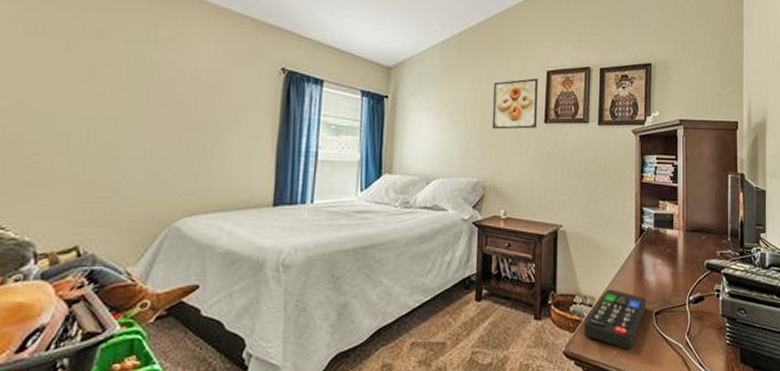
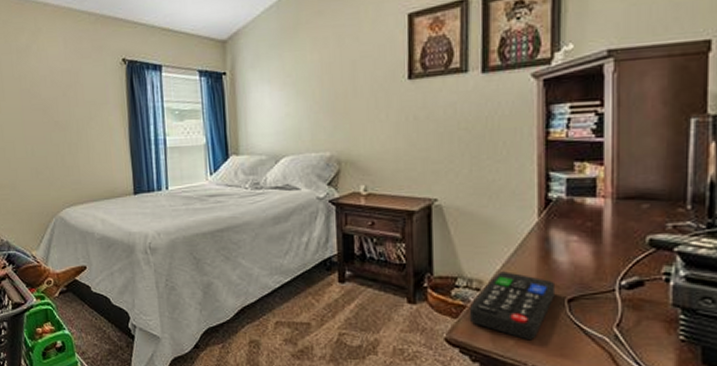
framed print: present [492,78,538,130] -> none [341,26,399,95]

